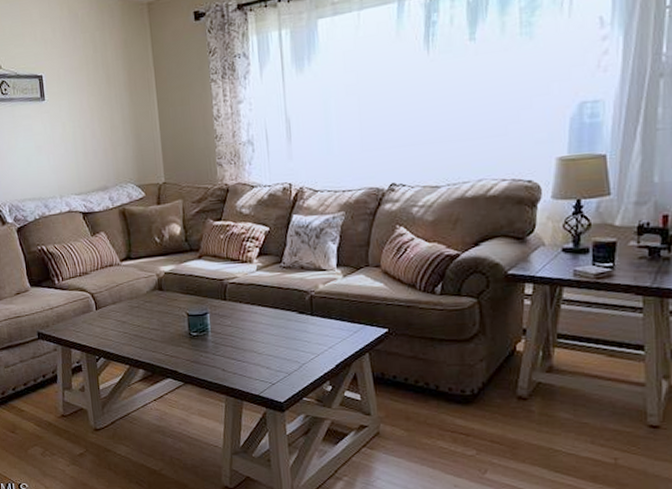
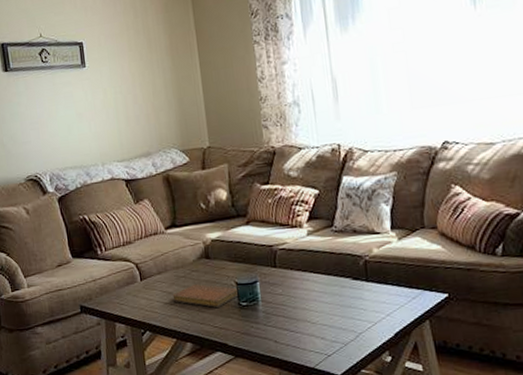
notebook: none [126,313,191,337] -> present [172,283,240,308]

